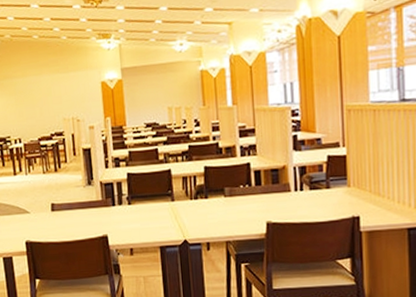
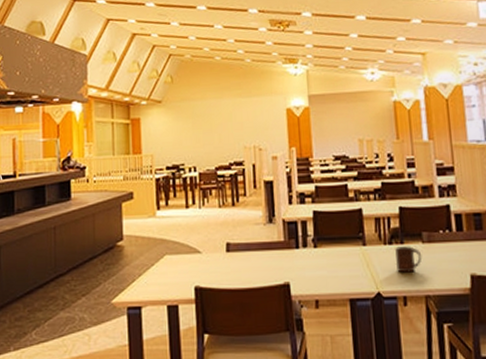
cup: none [200,200,224,223] -> present [395,246,422,273]

